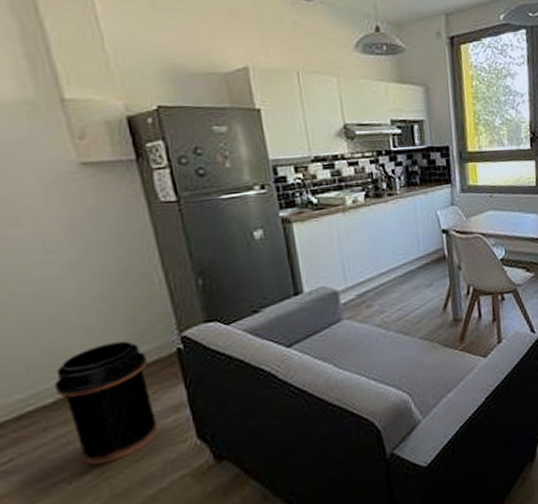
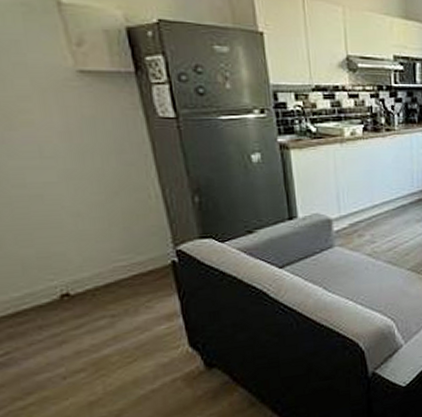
trash can: present [53,340,158,465] -> none [49,249,152,364]

